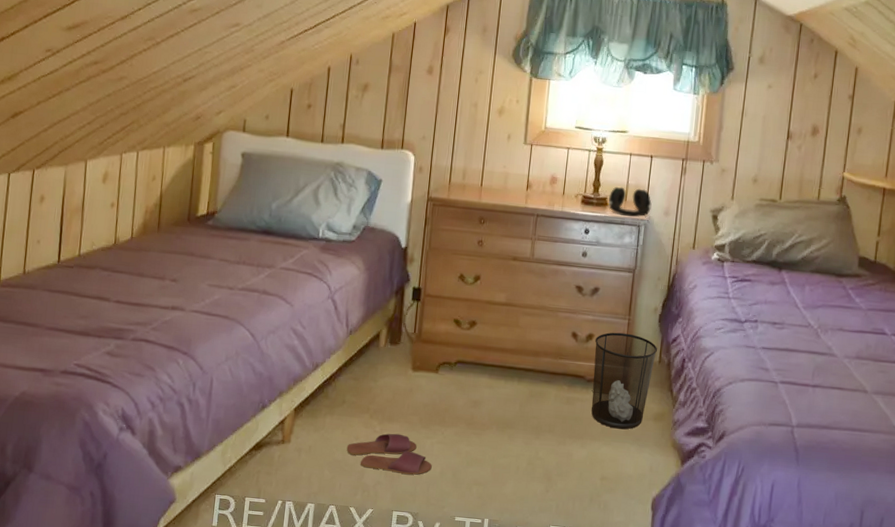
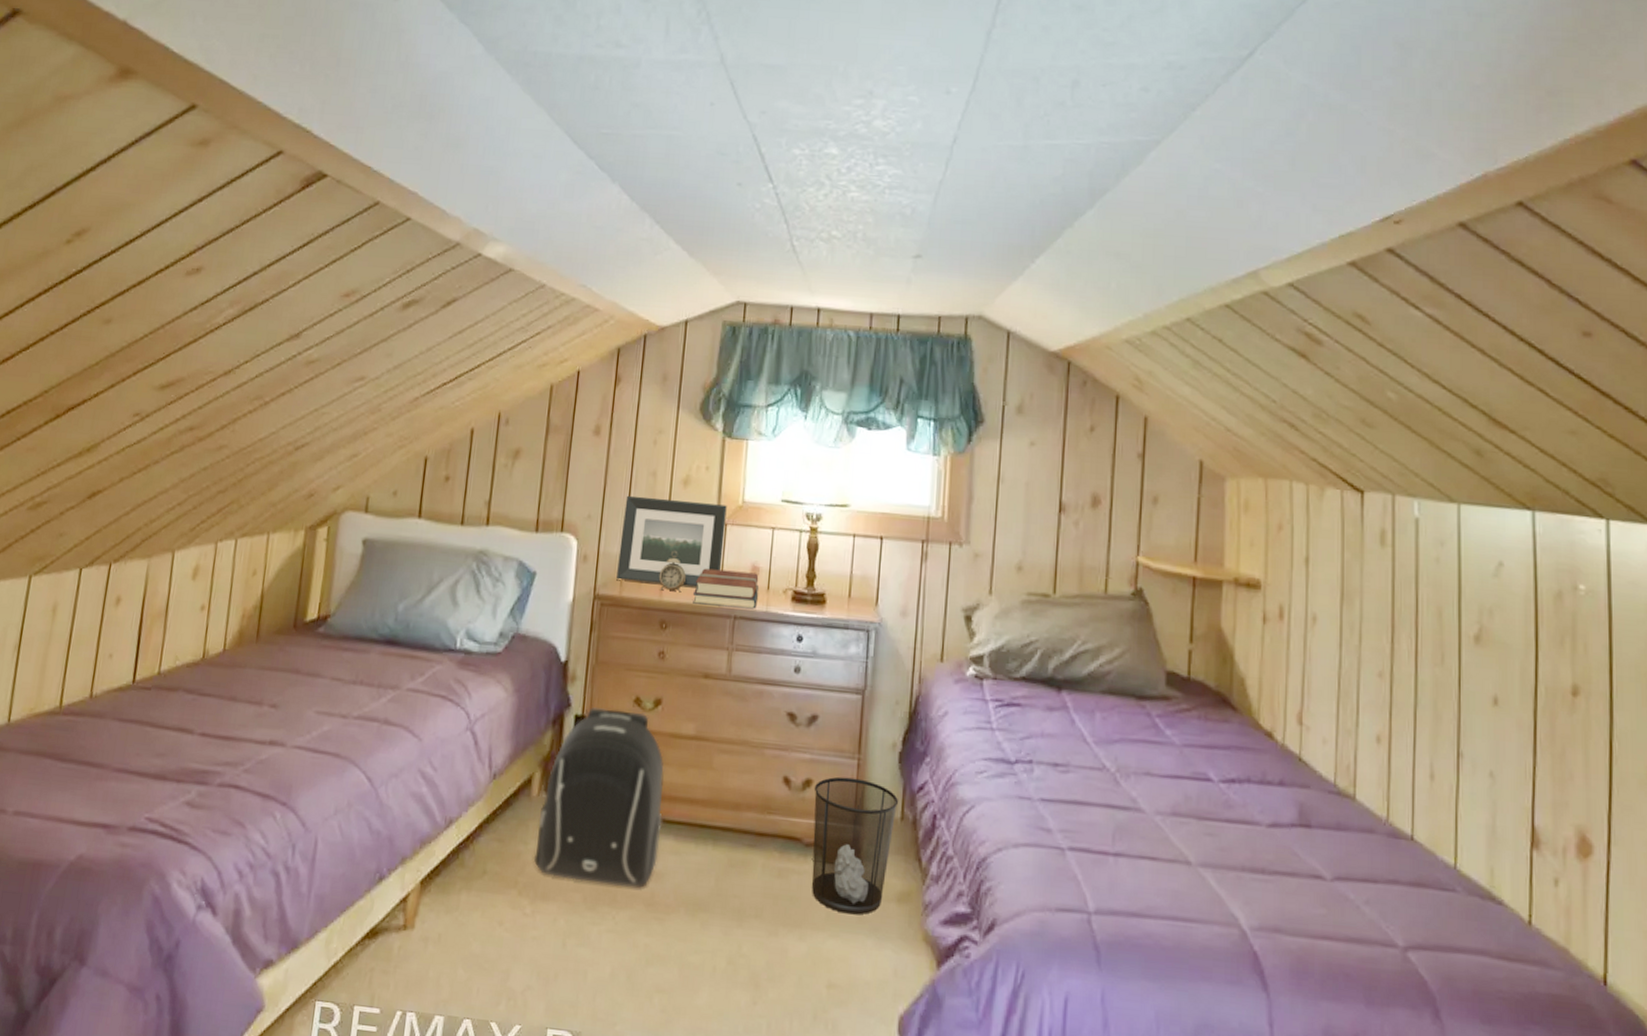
slippers: present [347,433,432,475] -> none [488,917,600,977]
backpack: none [381,282,481,412] -> present [533,707,664,888]
picture frame: none [445,121,533,192] -> present [616,495,727,587]
alarm clock: none [478,164,500,196] -> present [658,550,686,592]
books: none [505,178,557,209] -> present [693,568,760,609]
headphones: present [608,186,652,218] -> none [827,578,884,620]

